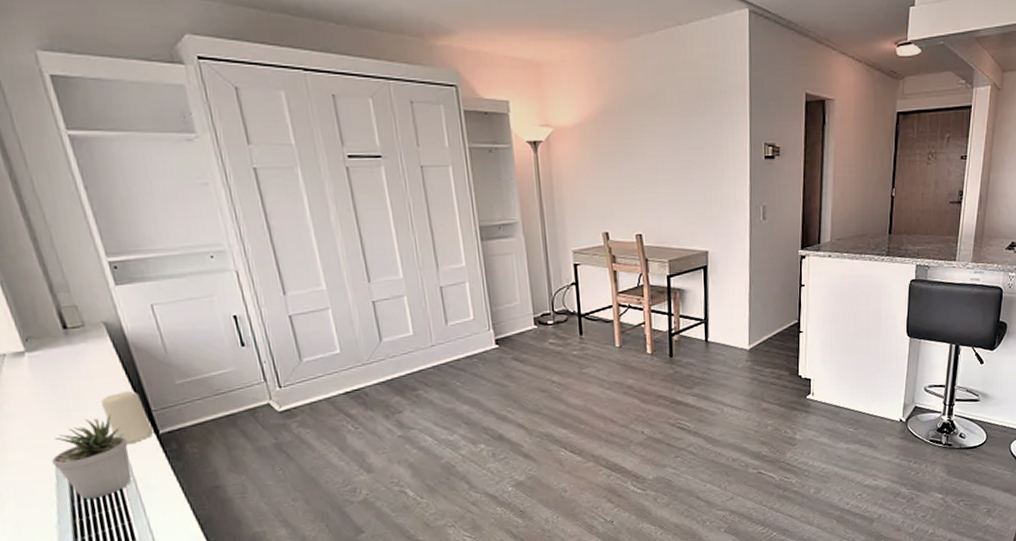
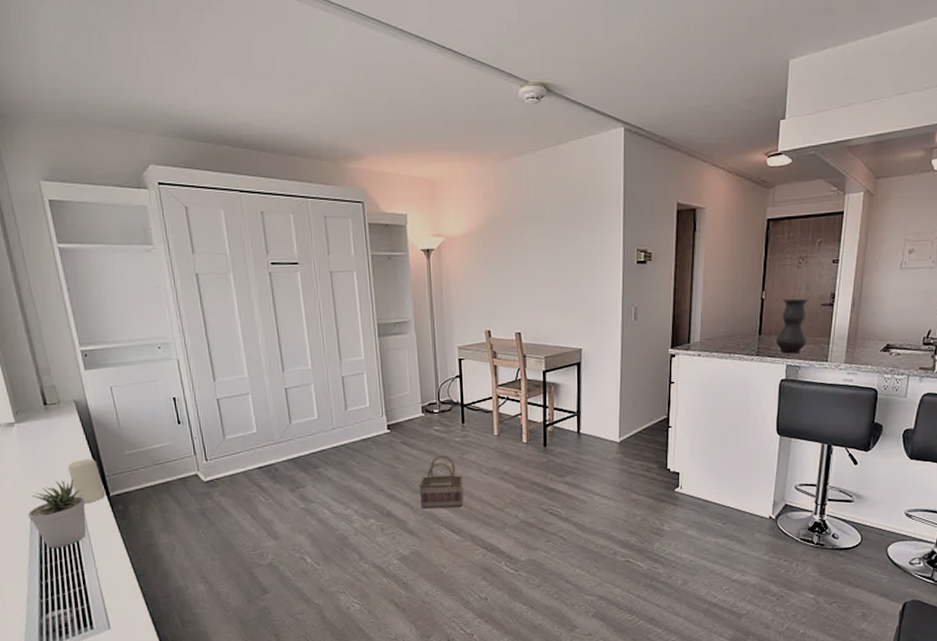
basket: none [533,370,585,430] -> present [419,455,464,509]
vase: none [905,196,938,253] -> present [775,298,809,354]

